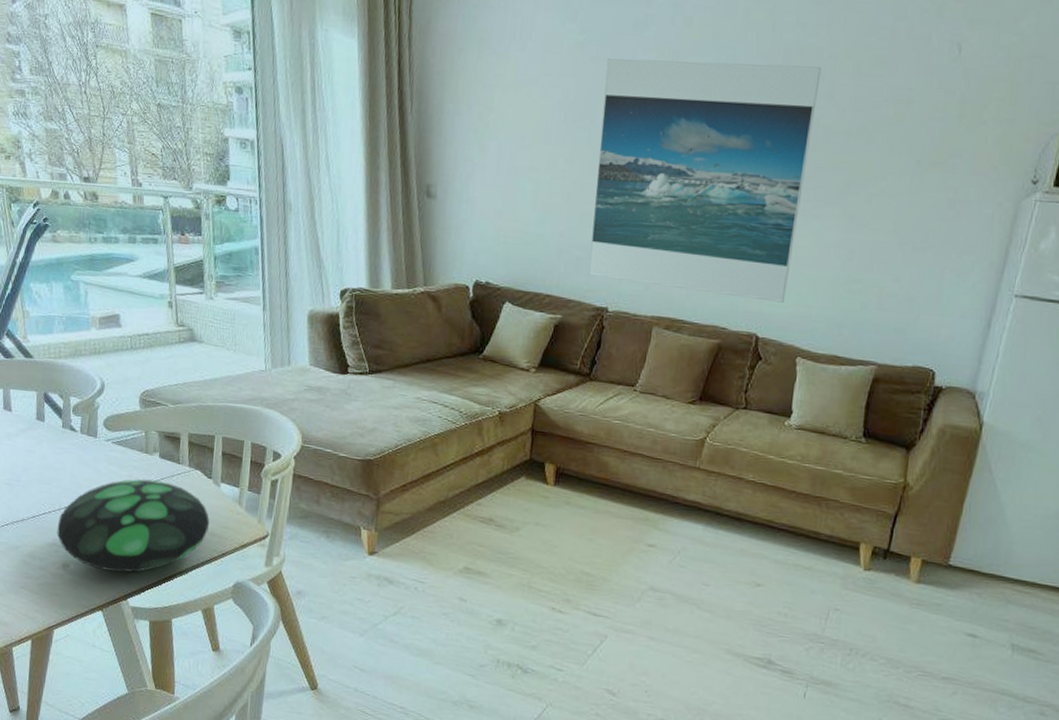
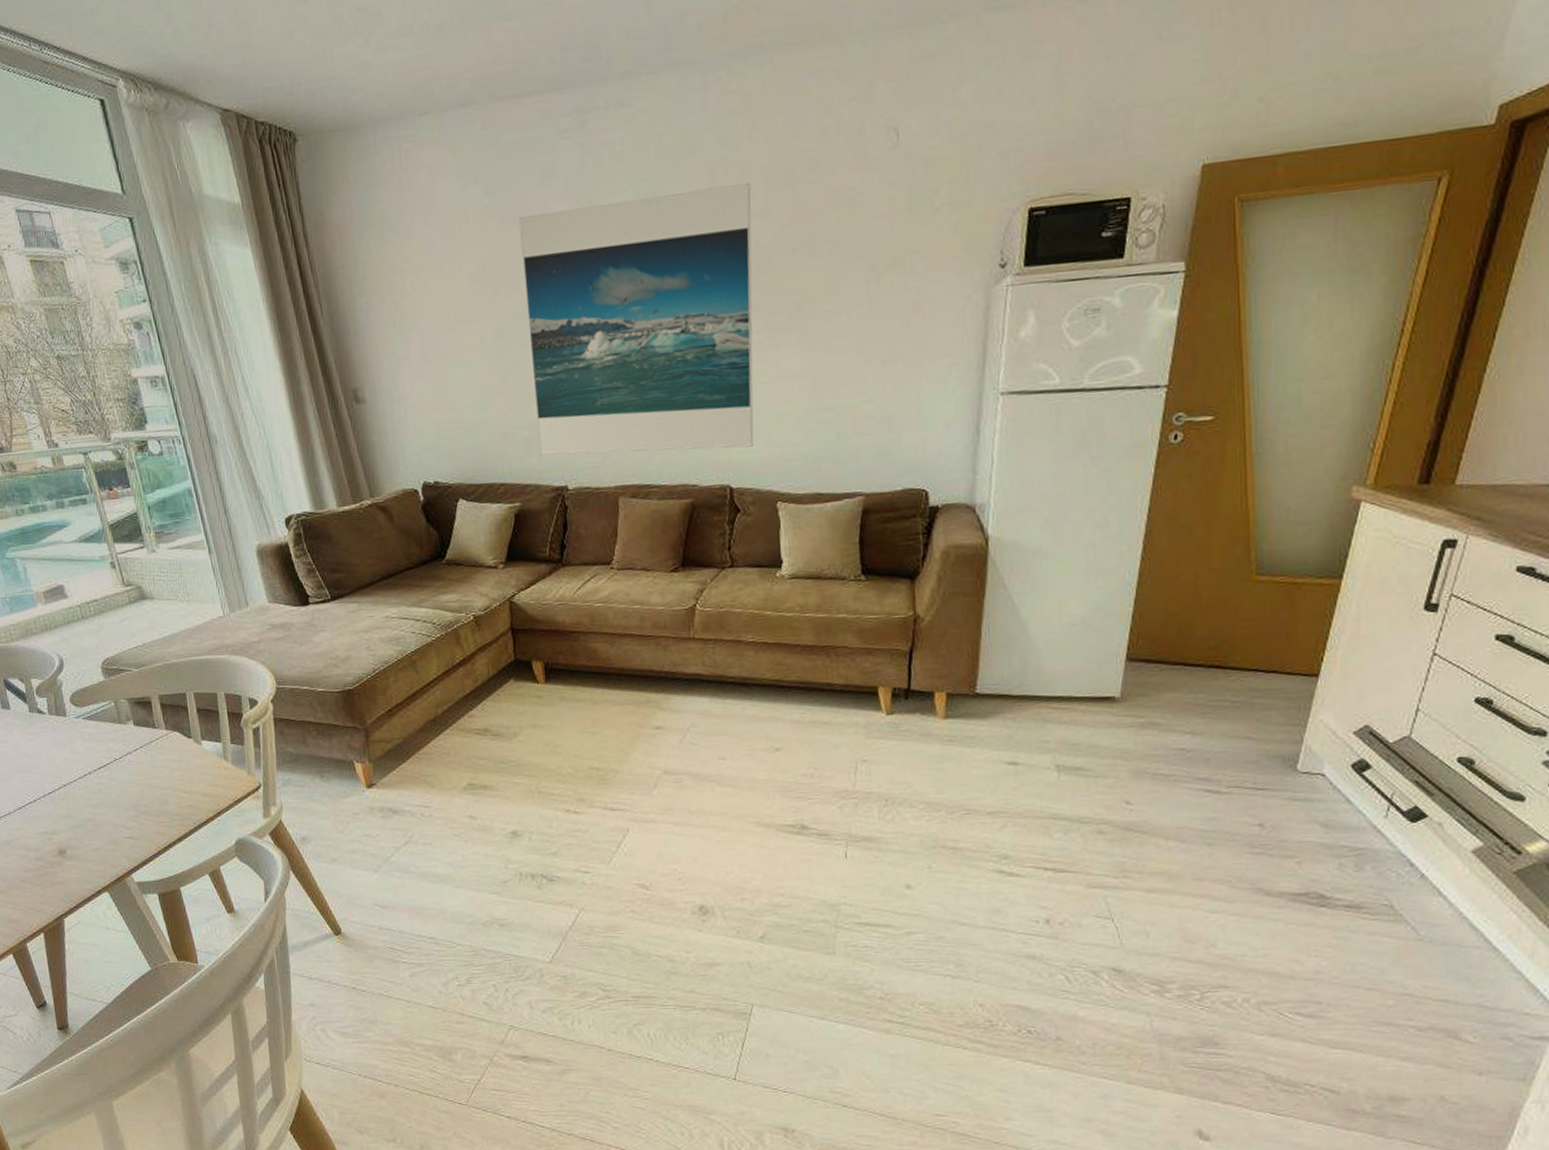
decorative egg: present [57,479,209,573] -> none [45,749,199,850]

